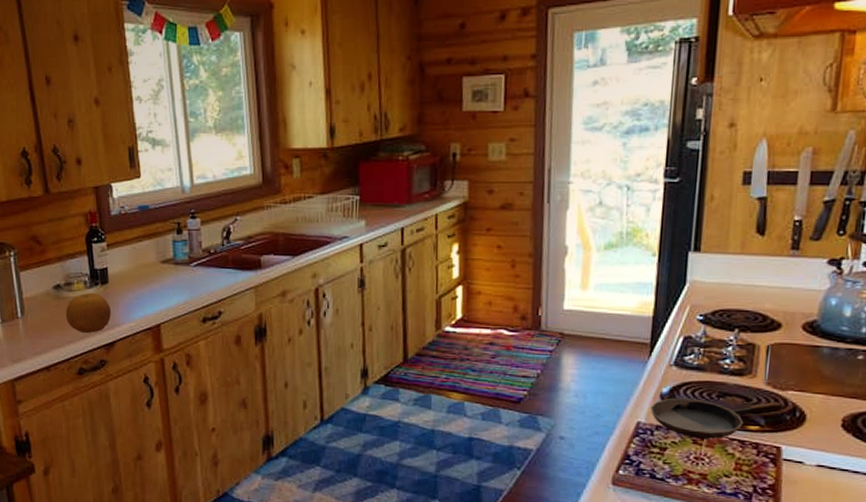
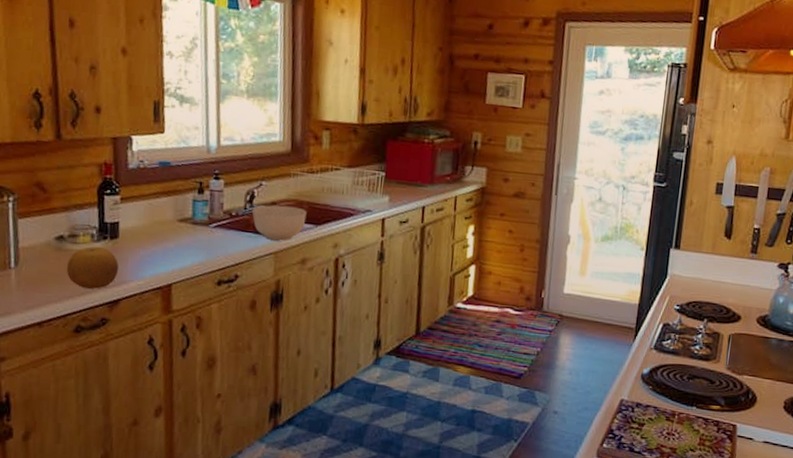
bowl: none [229,239,283,275] -> present [251,205,307,241]
frying pan: present [650,397,784,439] -> none [632,378,740,417]

